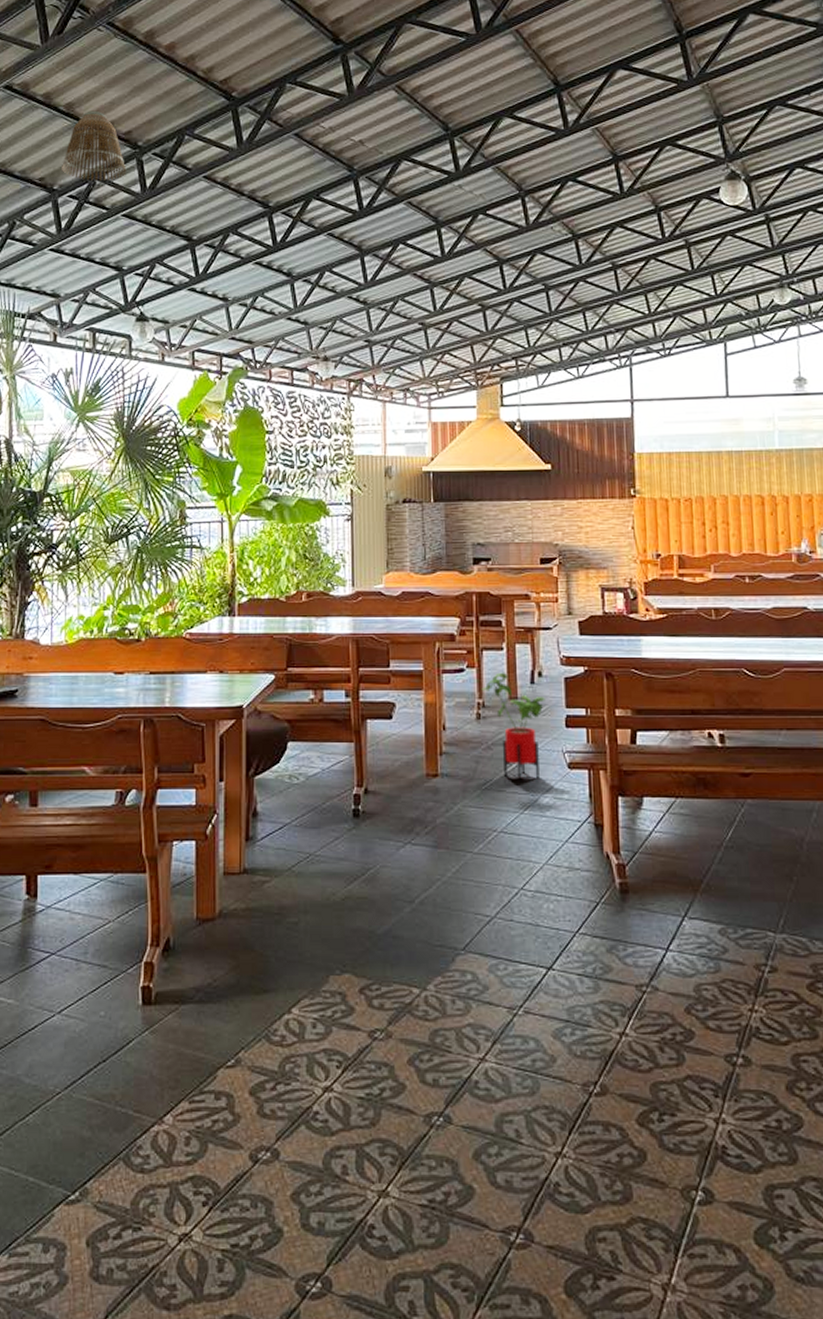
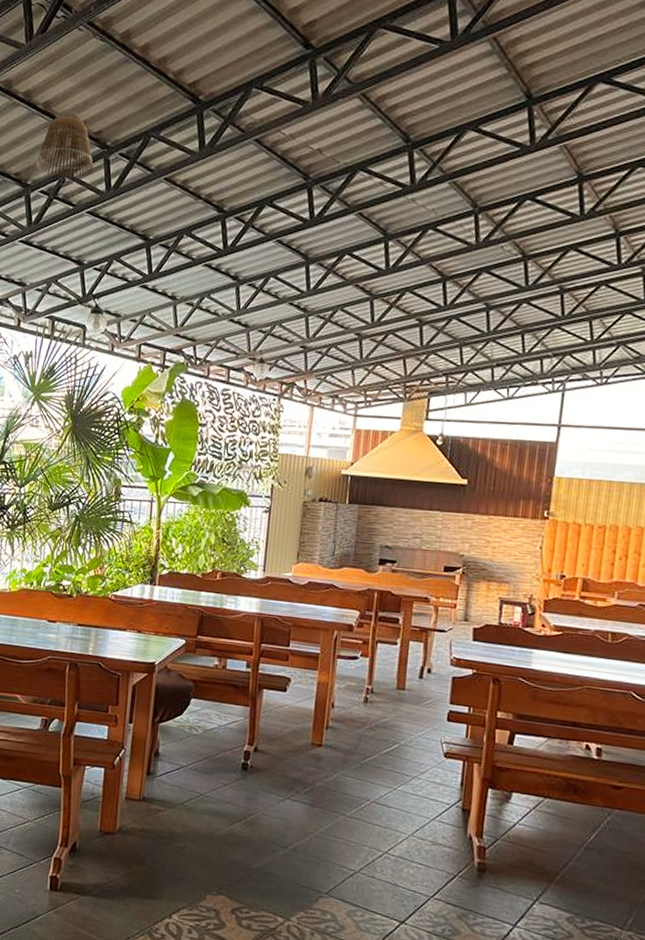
house plant: present [481,672,545,781] -> none [371,664,431,761]

